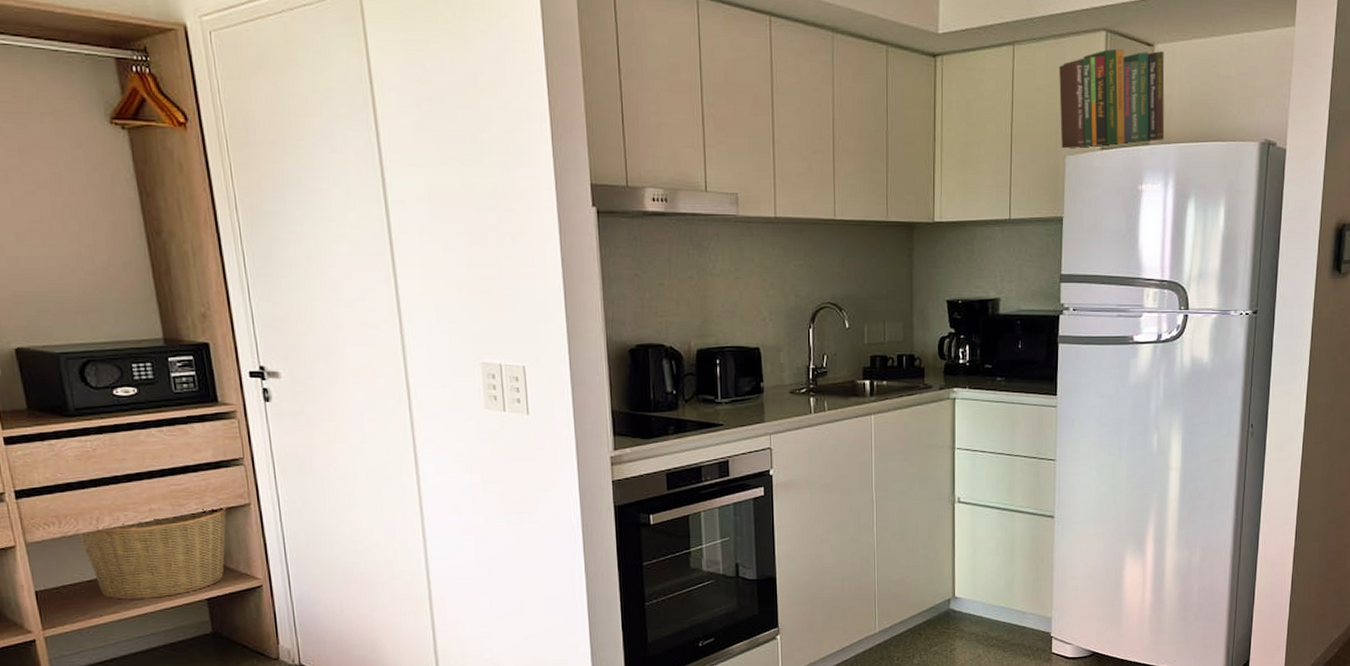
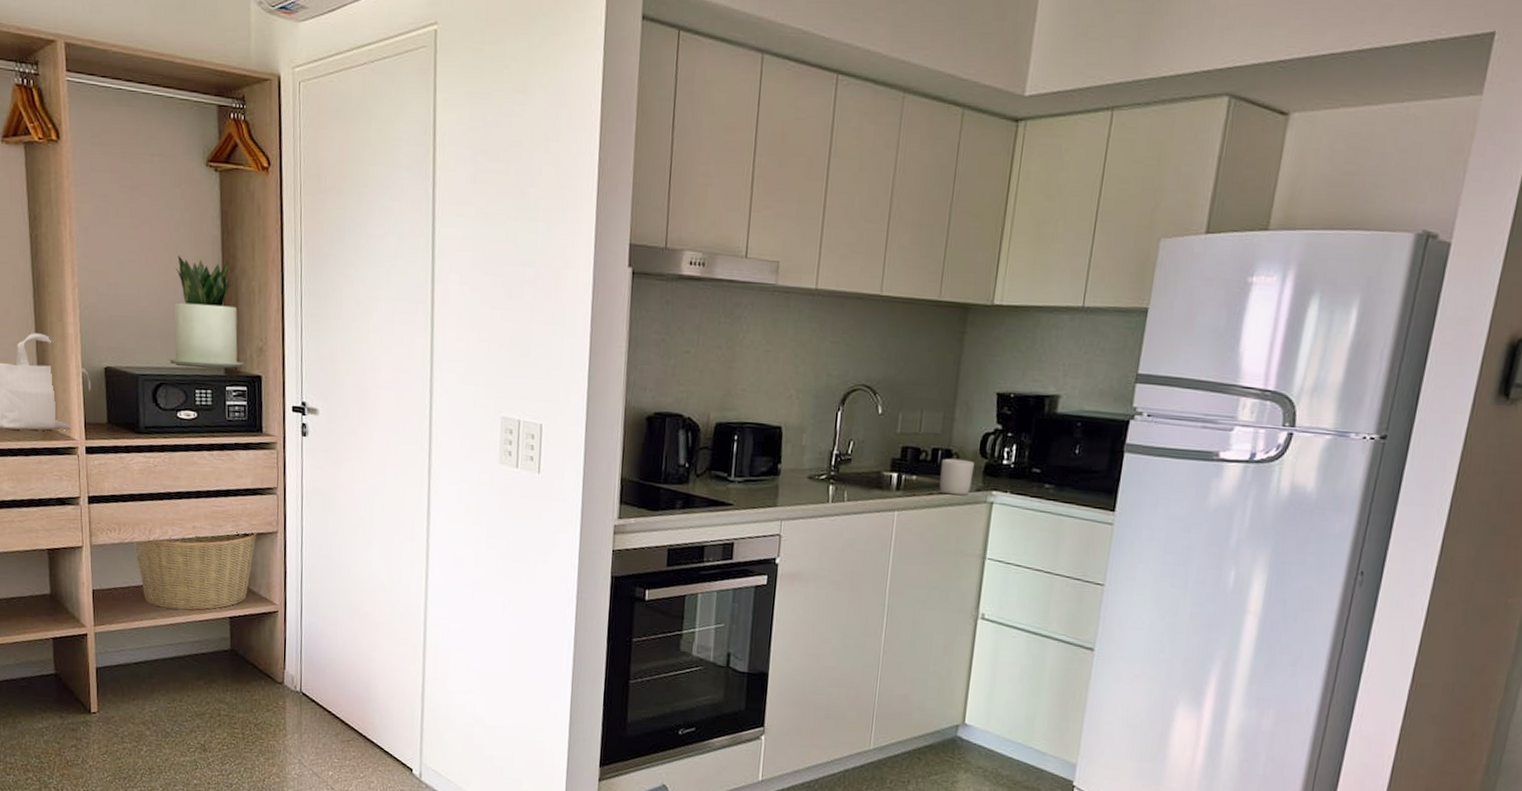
planter: none [88,222,187,341] -> present [169,256,245,370]
mug: none [906,362,936,395] -> present [939,458,975,496]
books: present [1059,48,1165,149] -> none [1156,117,1301,231]

